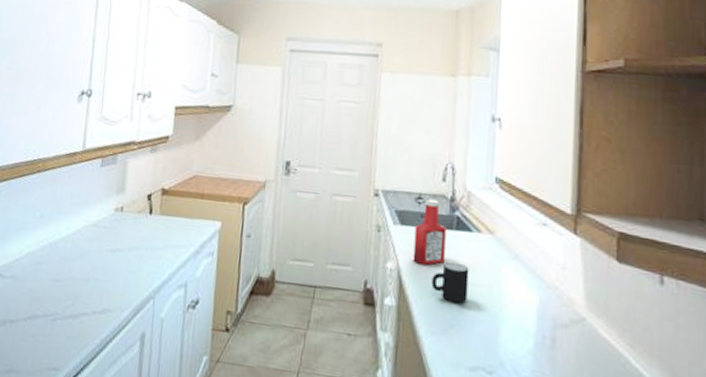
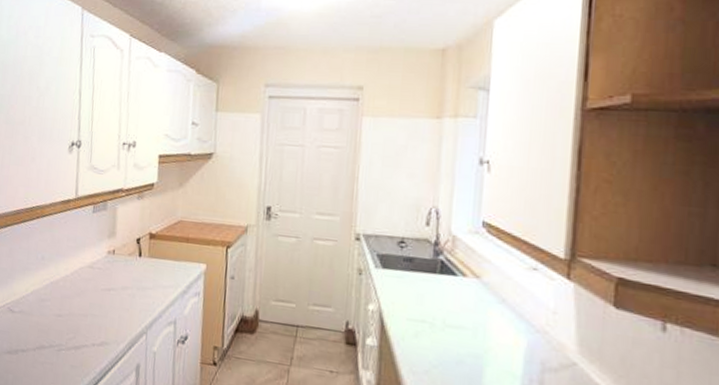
ketchup bottle: present [413,198,447,265] -> none [395,243,430,308]
mug: present [431,262,469,304] -> none [414,305,453,346]

